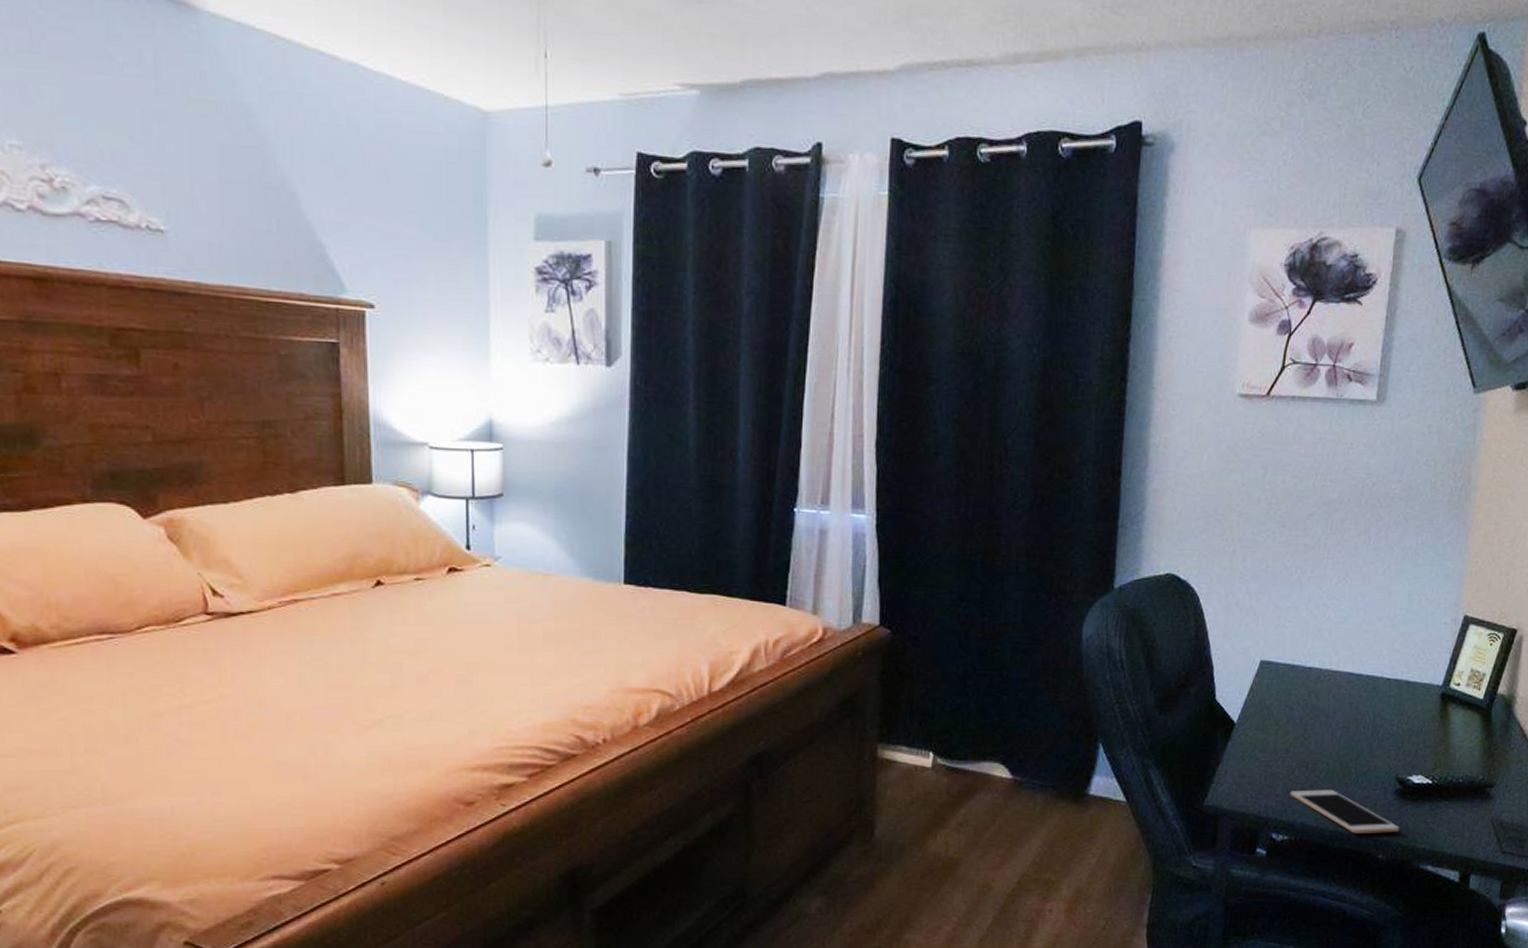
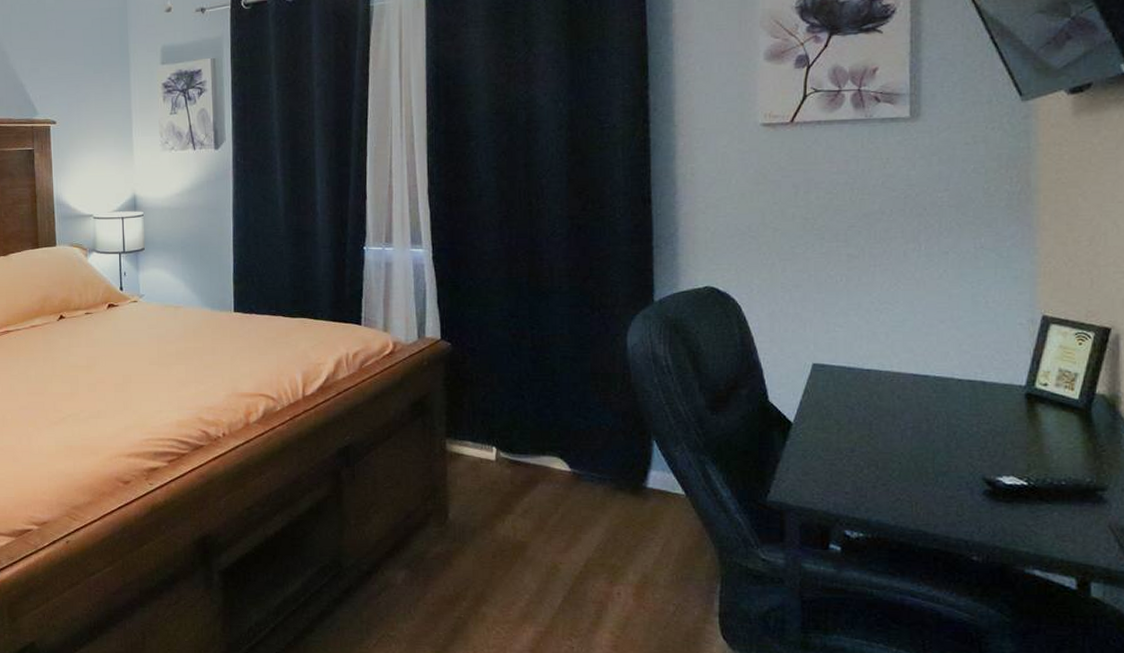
cell phone: present [1290,789,1400,835] -> none [860,488,995,535]

